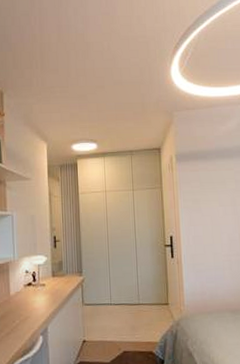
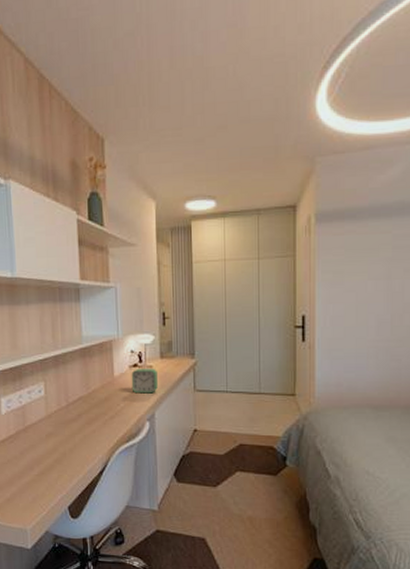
alarm clock: none [26,286,50,310] -> present [131,369,158,394]

